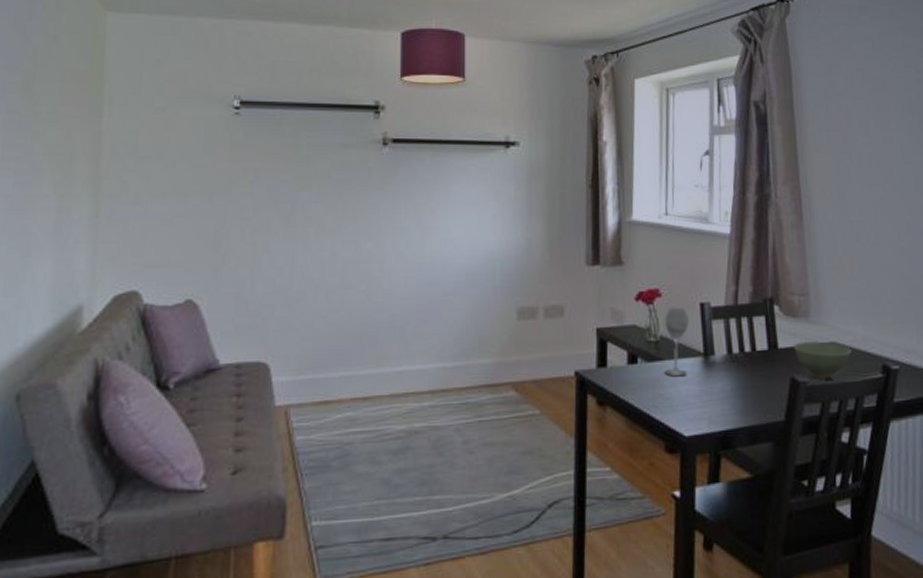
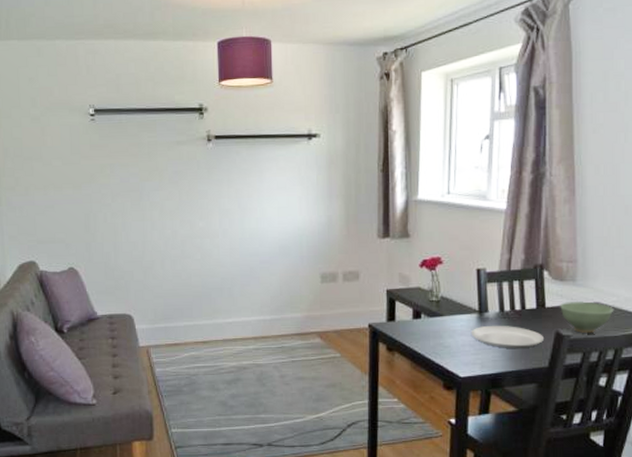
wineglass: present [664,307,689,377] -> none [444,272,466,330]
plate: none [695,370,779,400] -> present [471,325,545,349]

